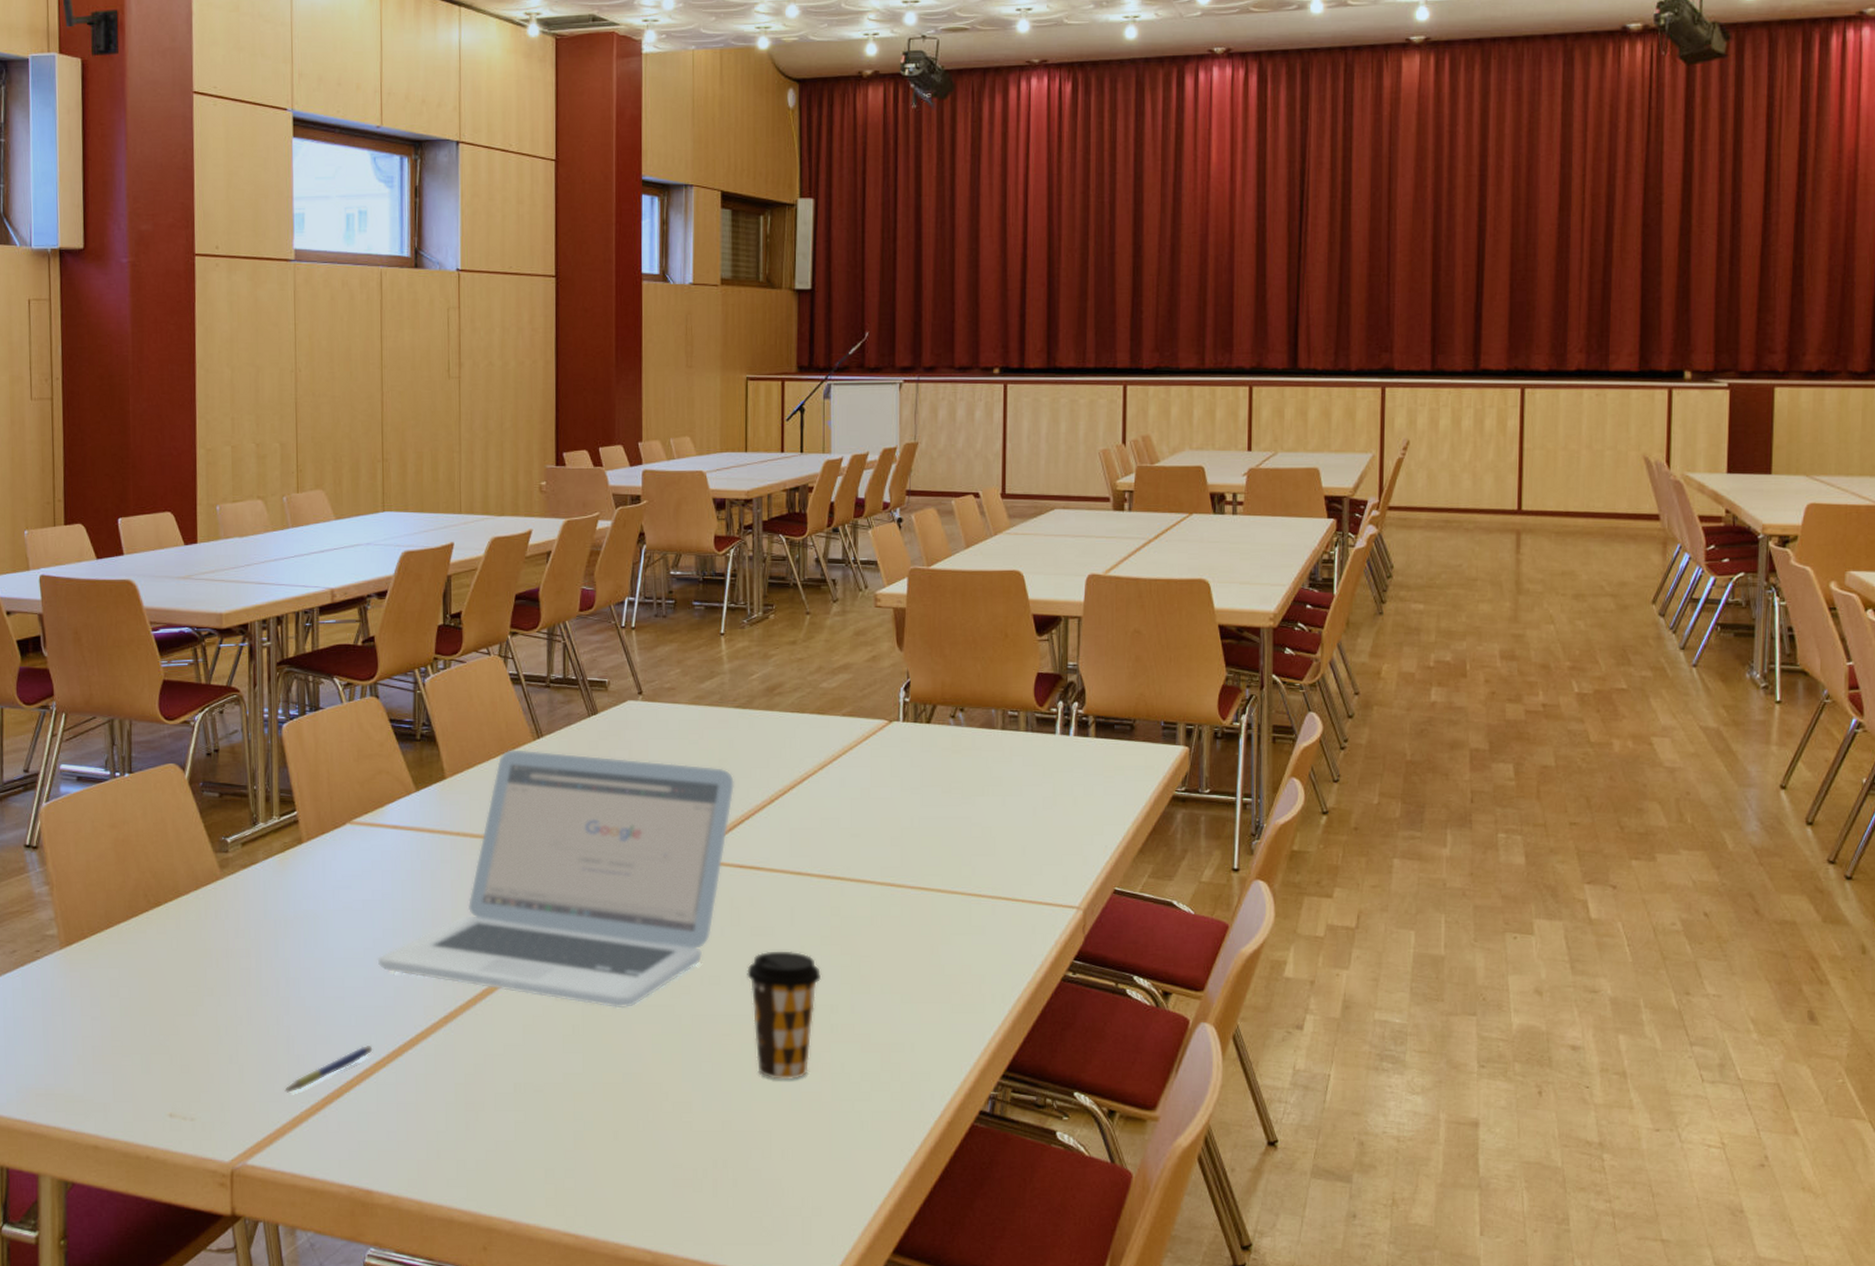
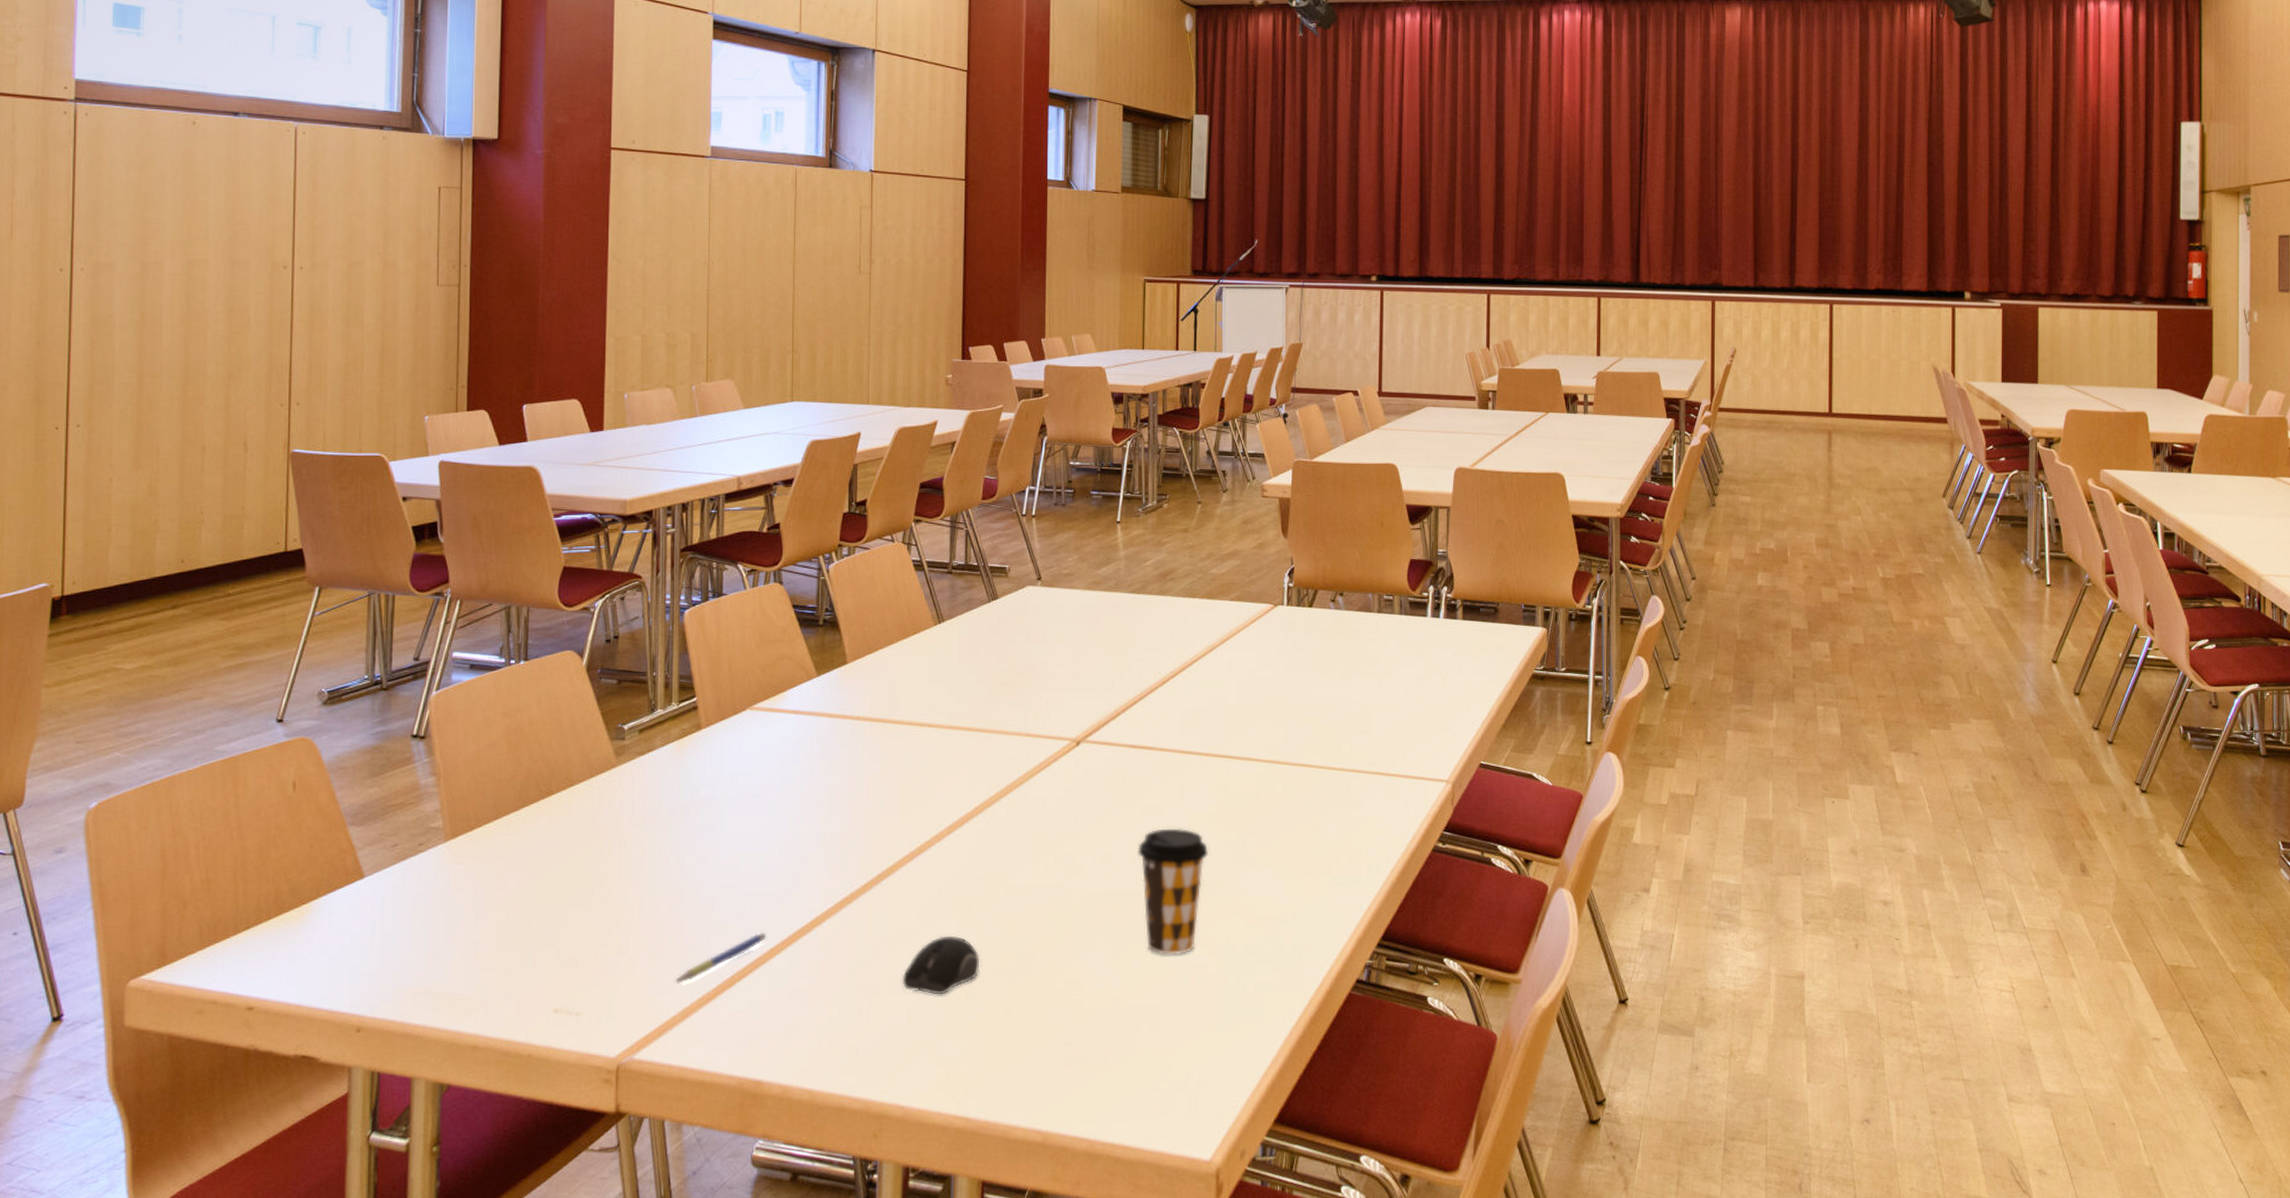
laptop: present [377,749,734,1009] -> none [774,634,1128,889]
computer mouse: none [509,1054,586,1113] -> present [903,935,980,995]

